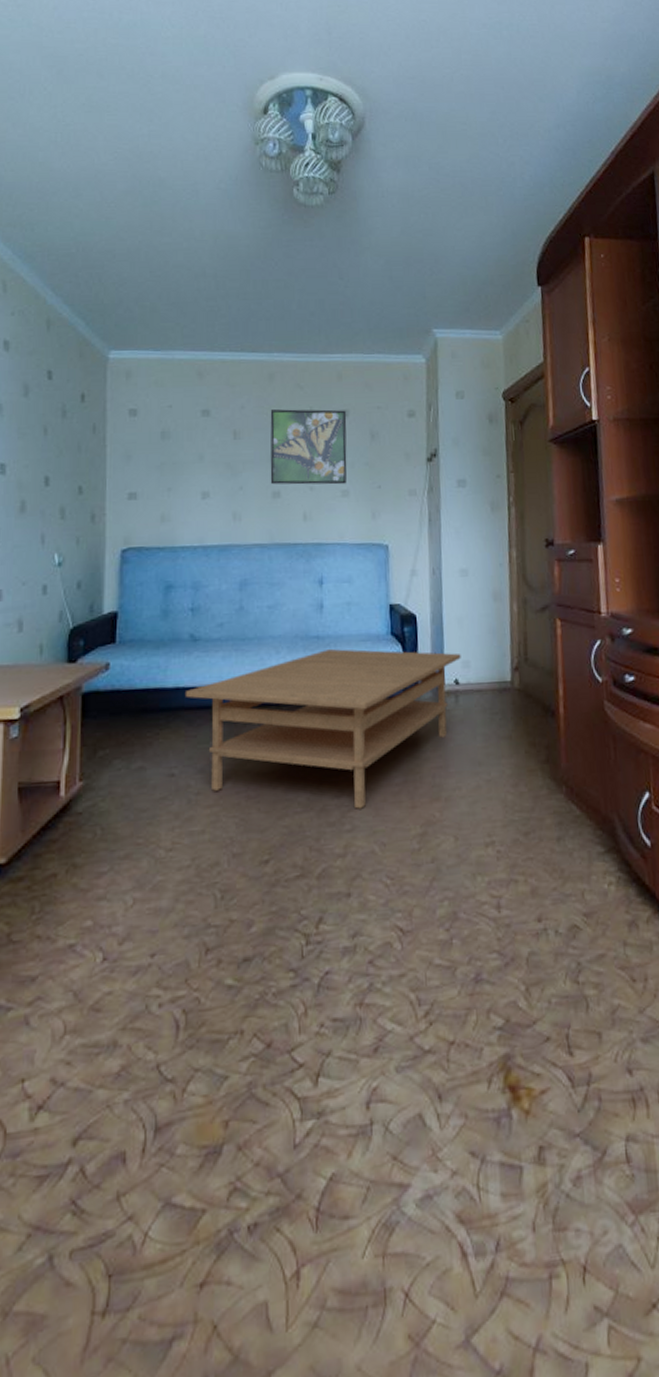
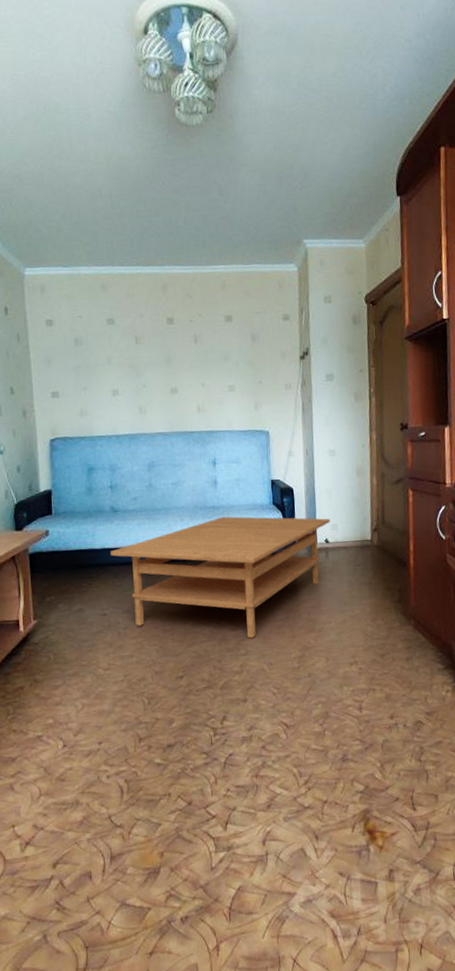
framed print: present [270,409,347,485] -> none [165,316,233,382]

